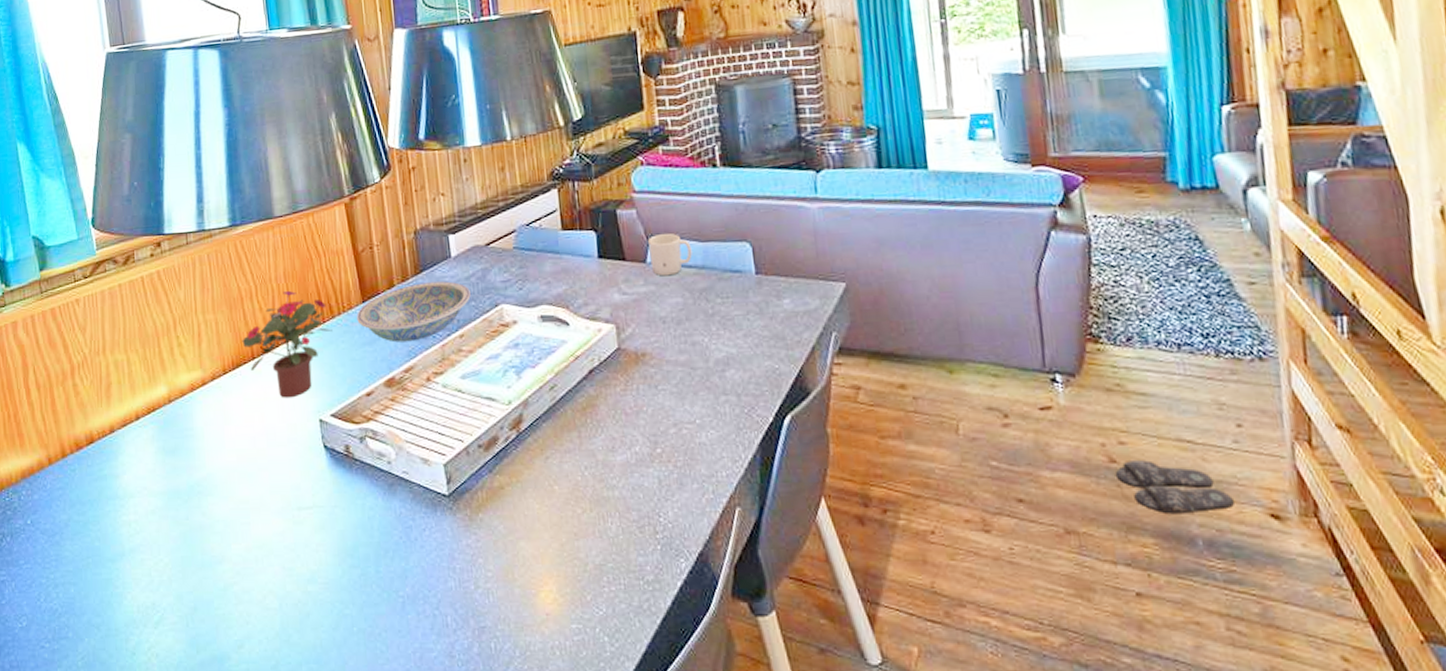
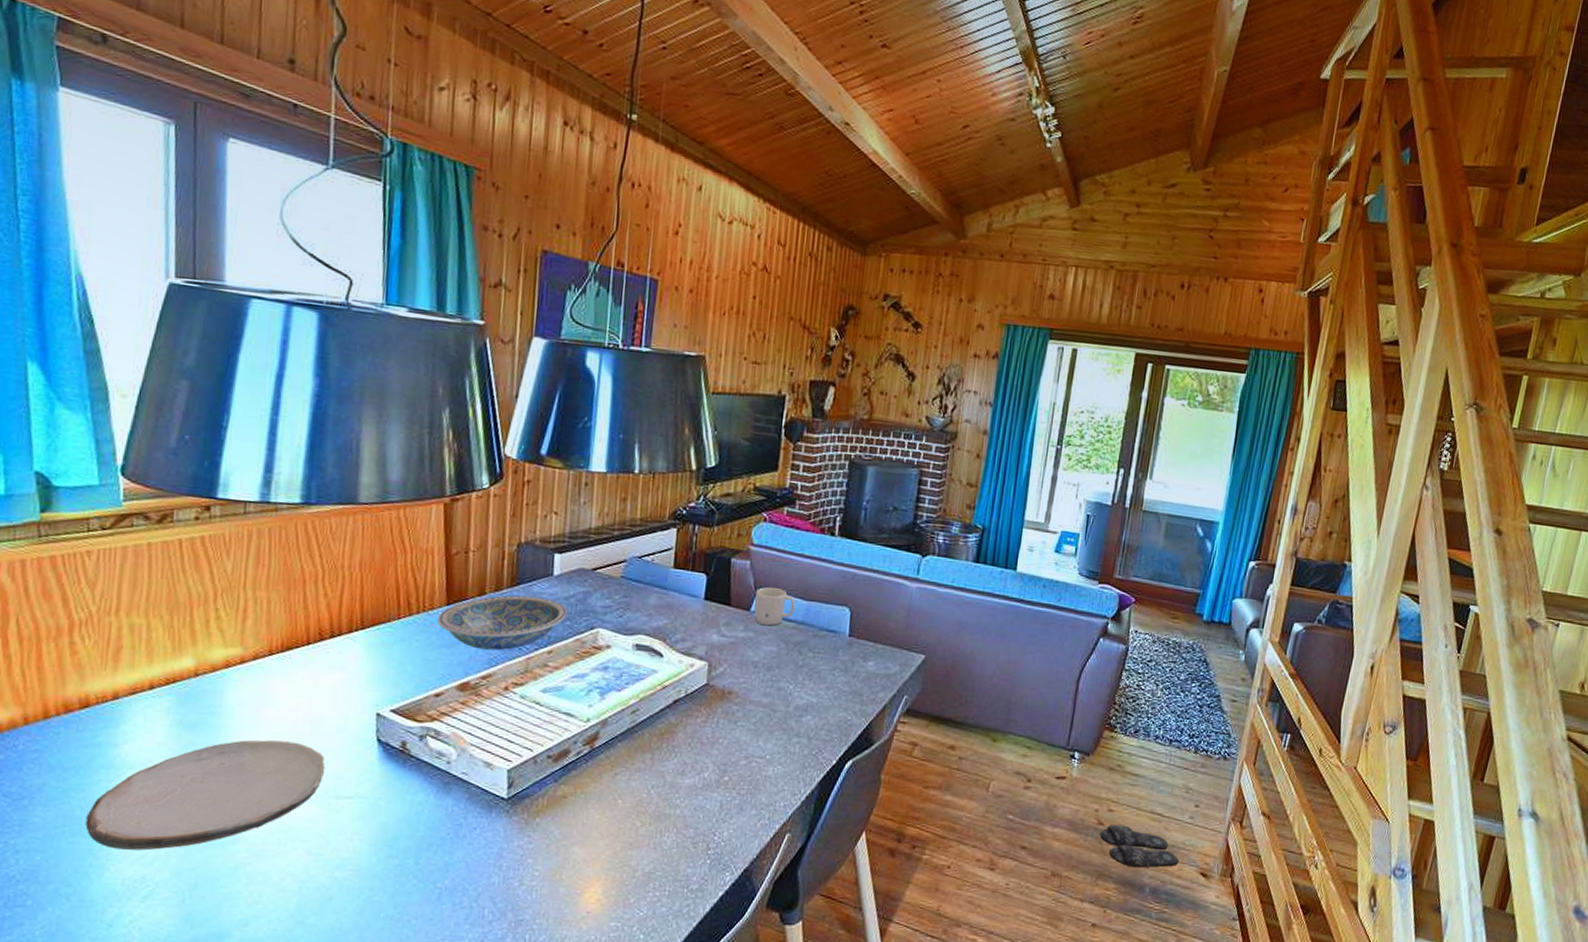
plate: none [103,457,285,577] -> present [85,740,326,851]
potted flower: present [242,291,332,398] -> none [297,581,407,688]

